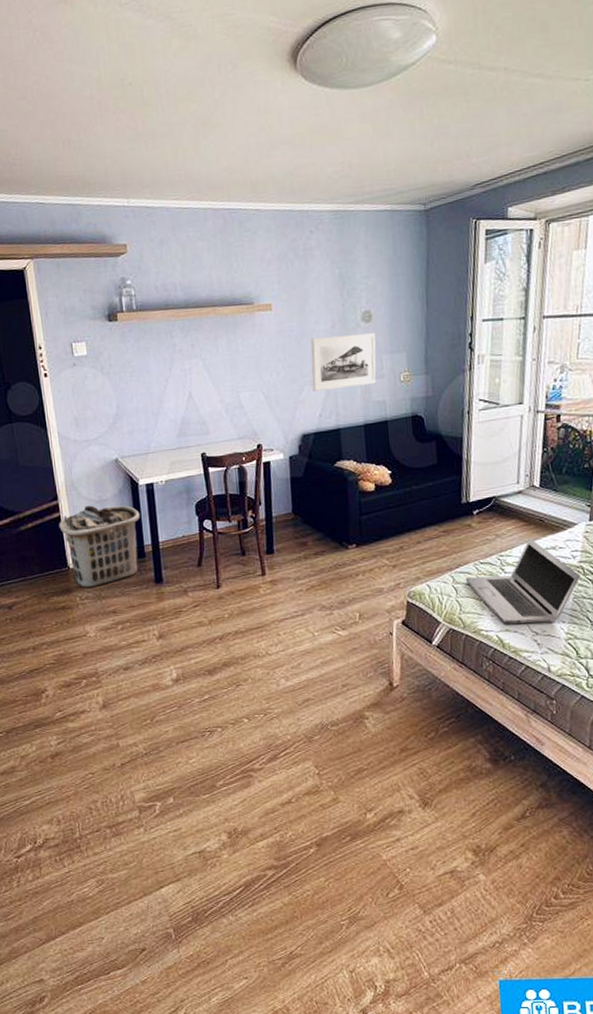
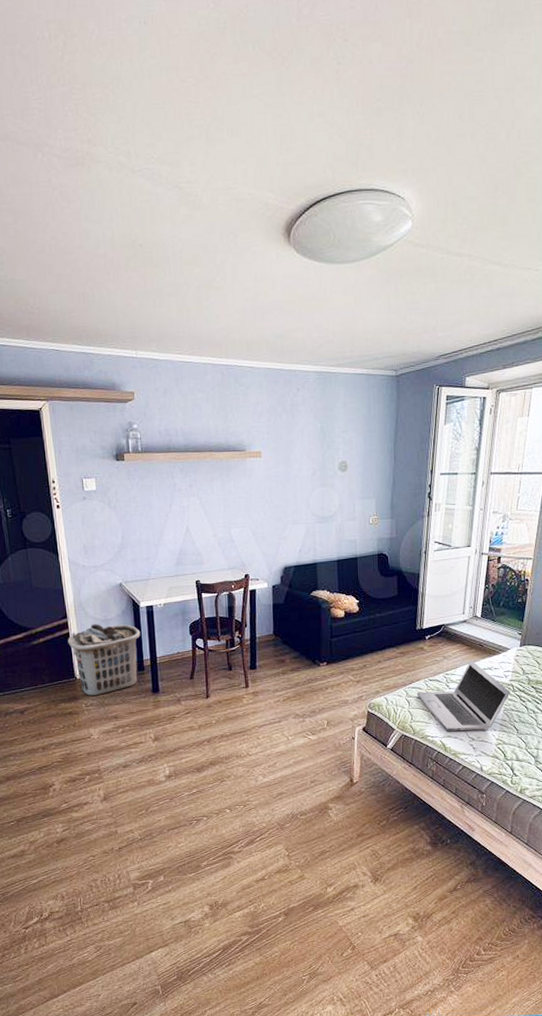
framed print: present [311,333,376,391] -> none [294,481,350,530]

